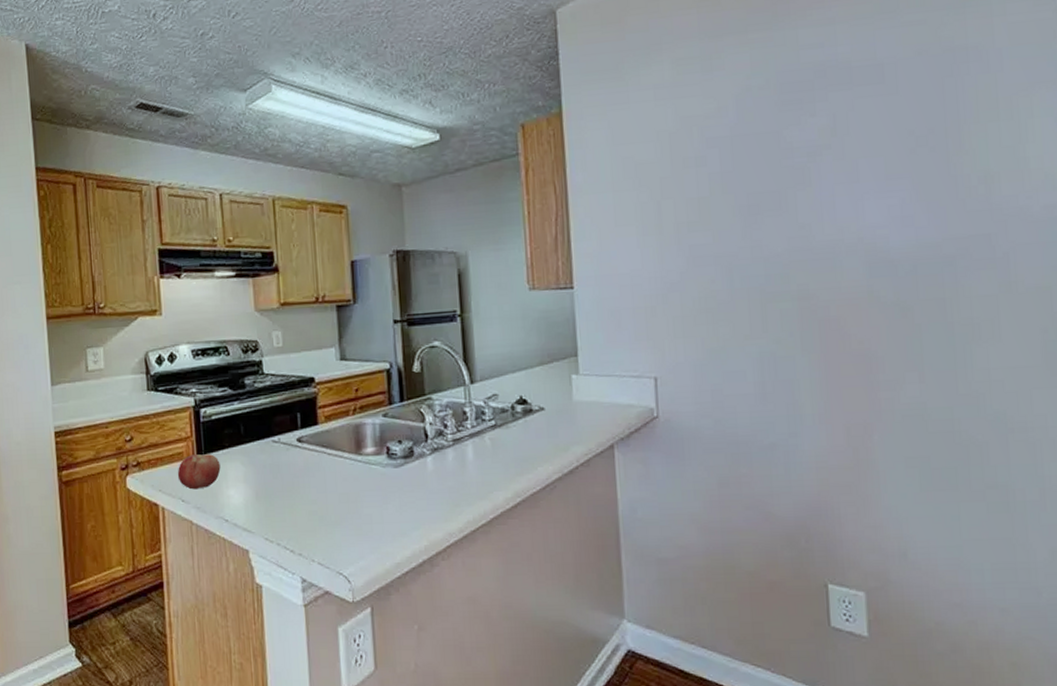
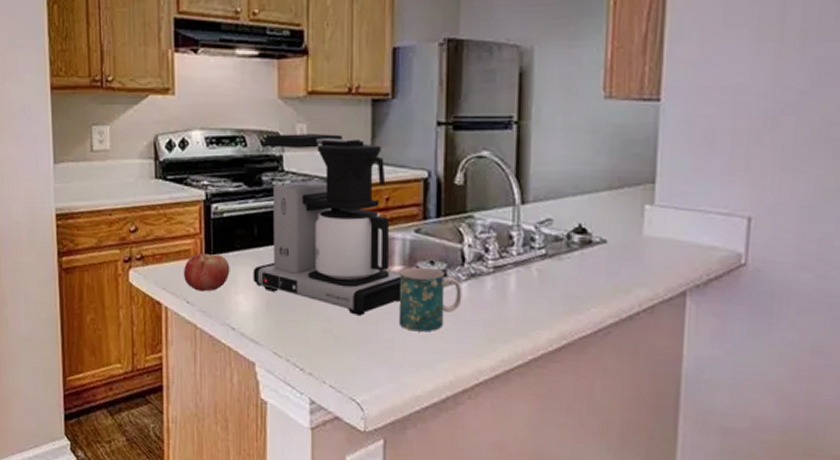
coffee maker: none [241,338,375,496] -> present [253,134,401,316]
mug: none [372,446,429,505] -> present [398,266,462,332]

